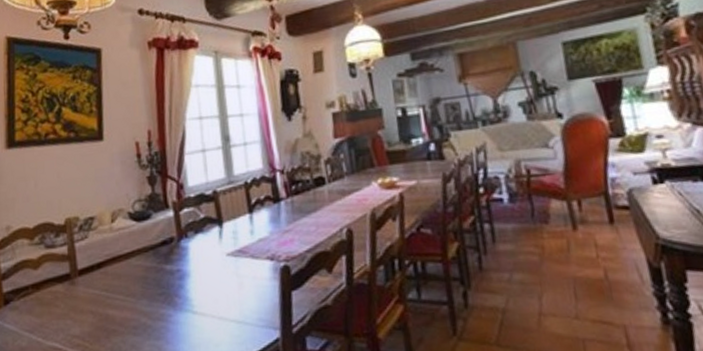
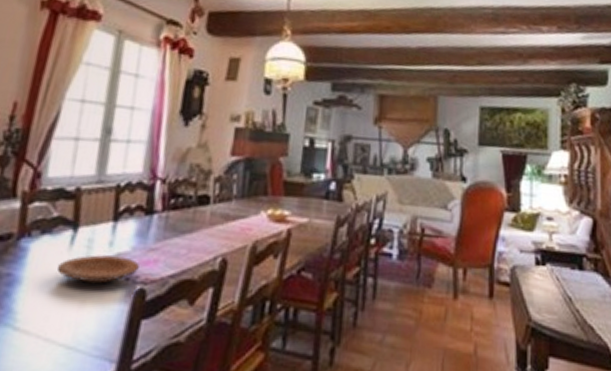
plate: none [215,241,279,268] -> present [57,255,139,284]

